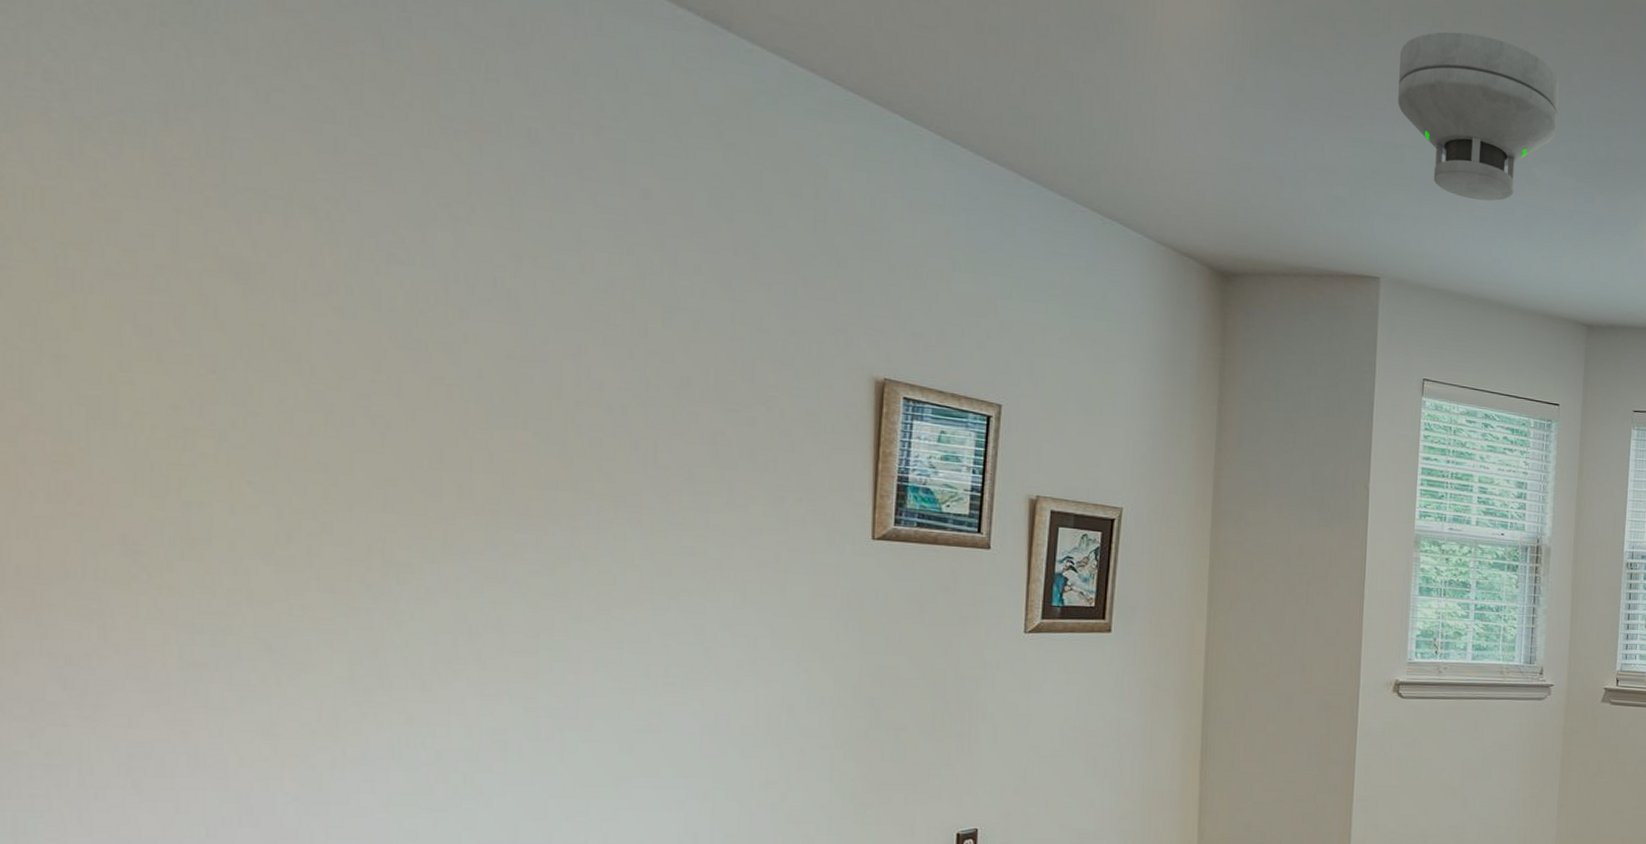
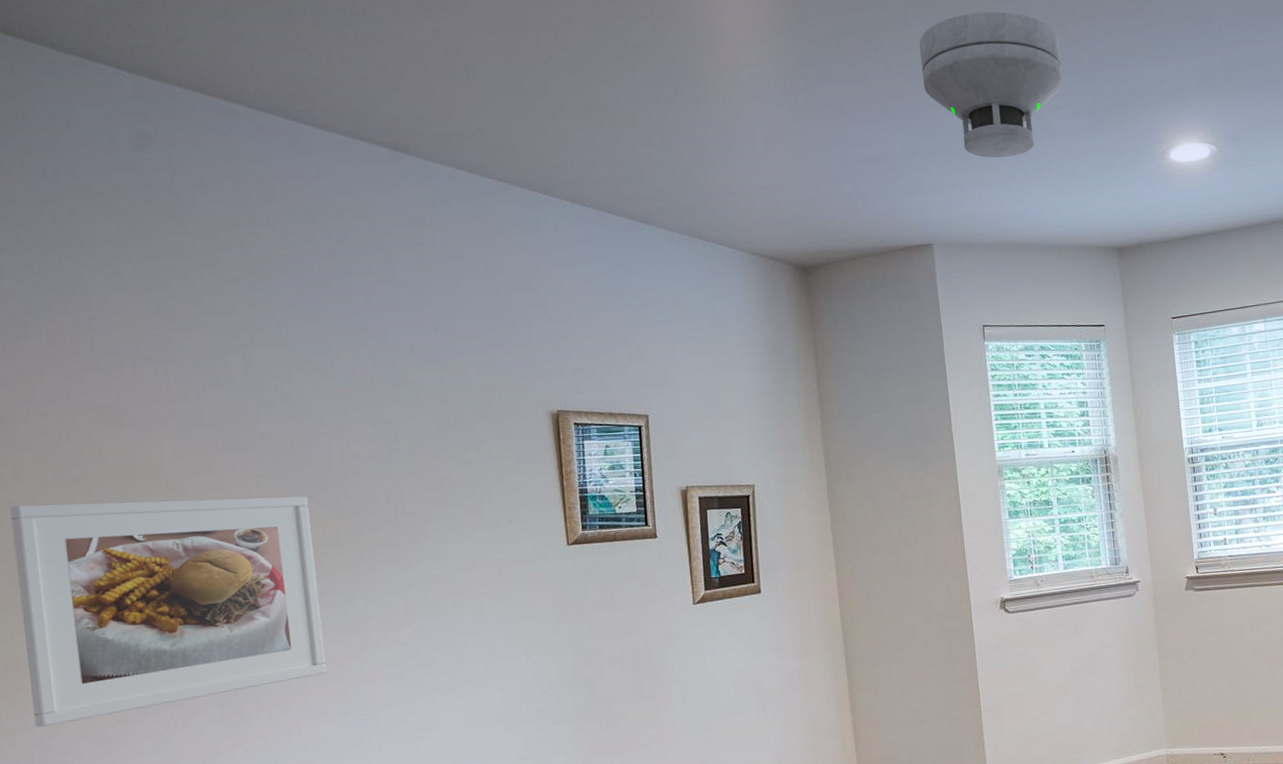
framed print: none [56,361,520,656] -> present [10,496,327,727]

